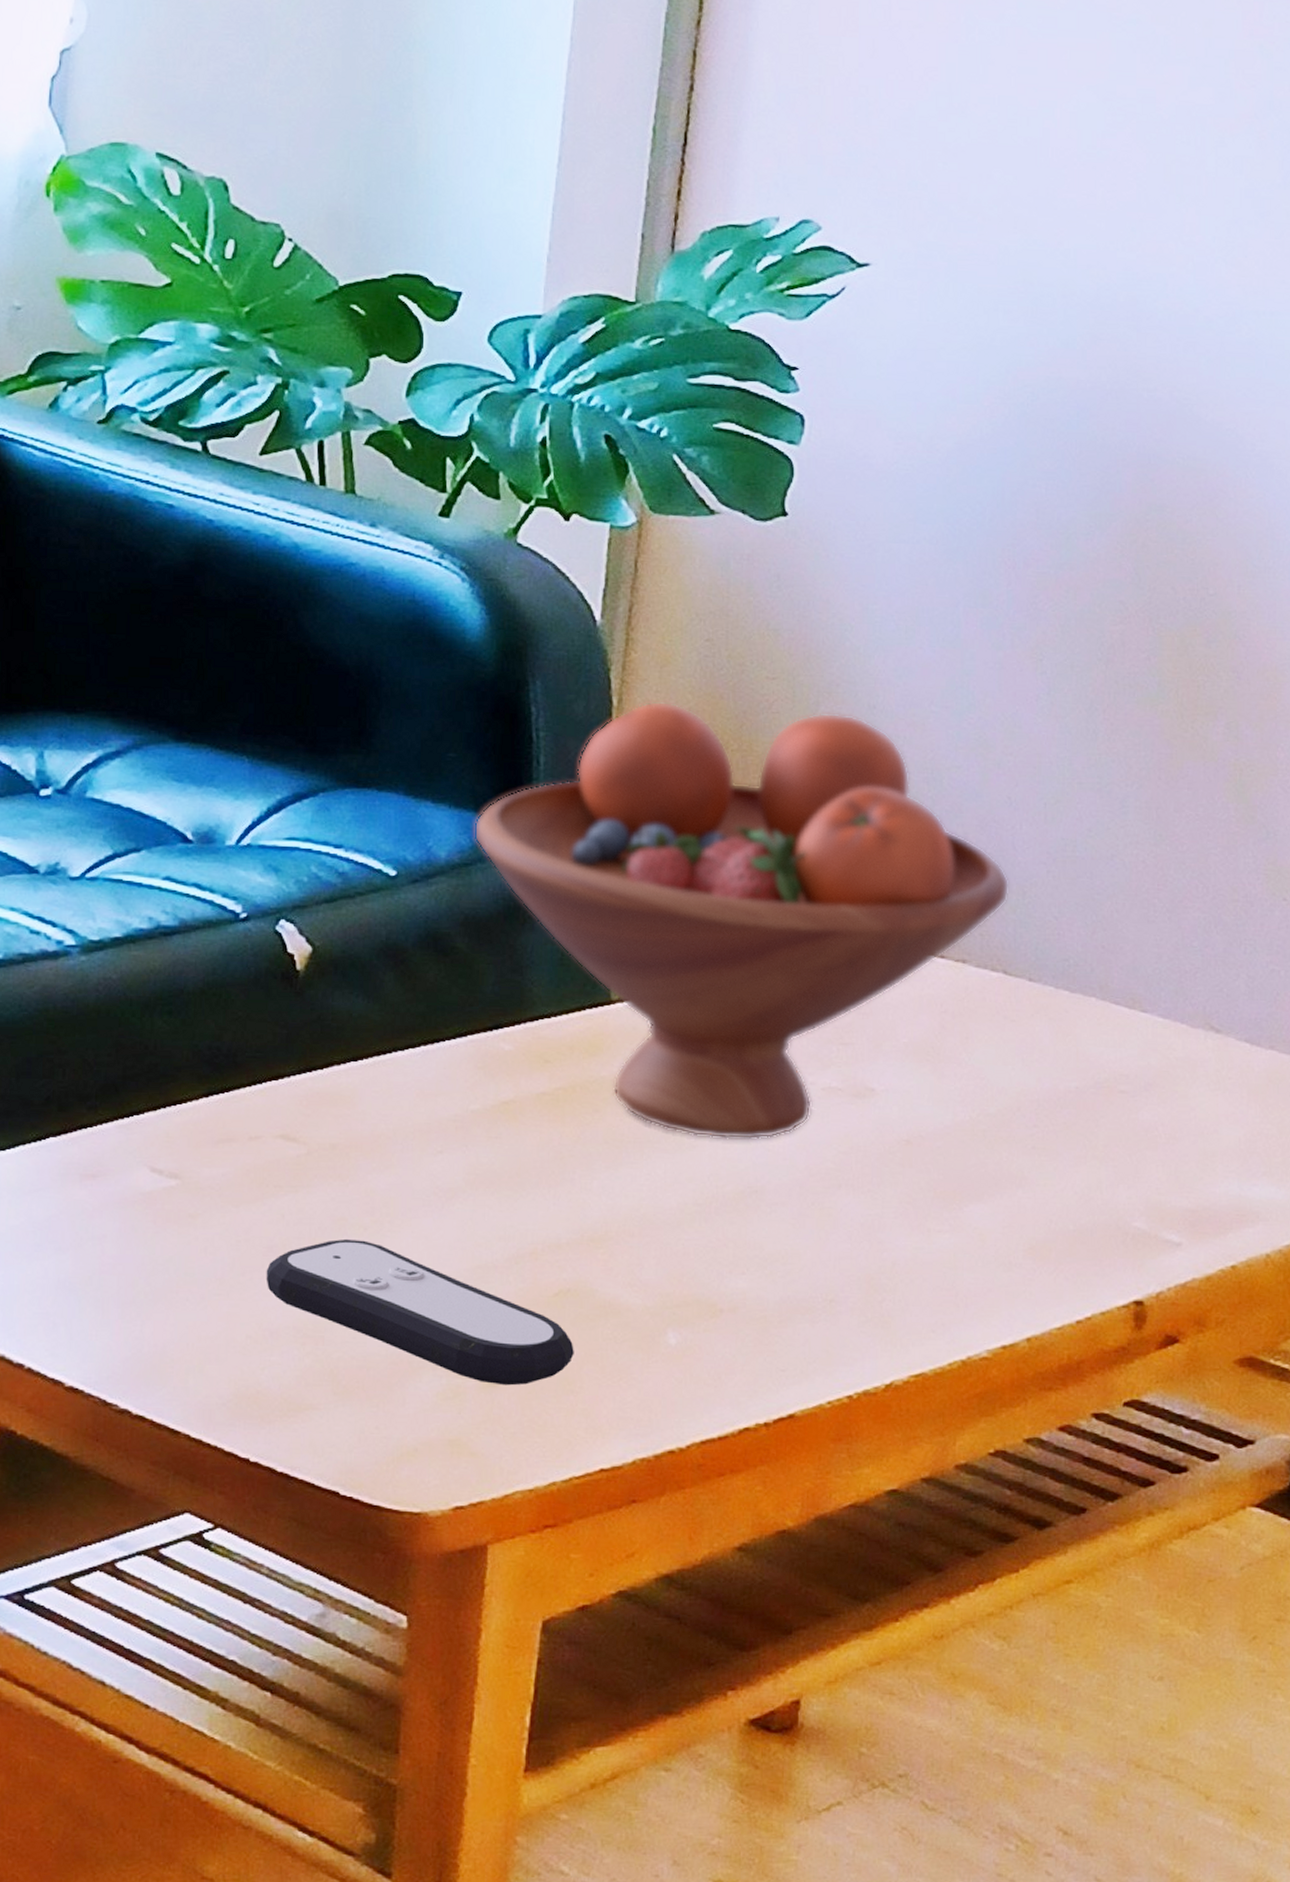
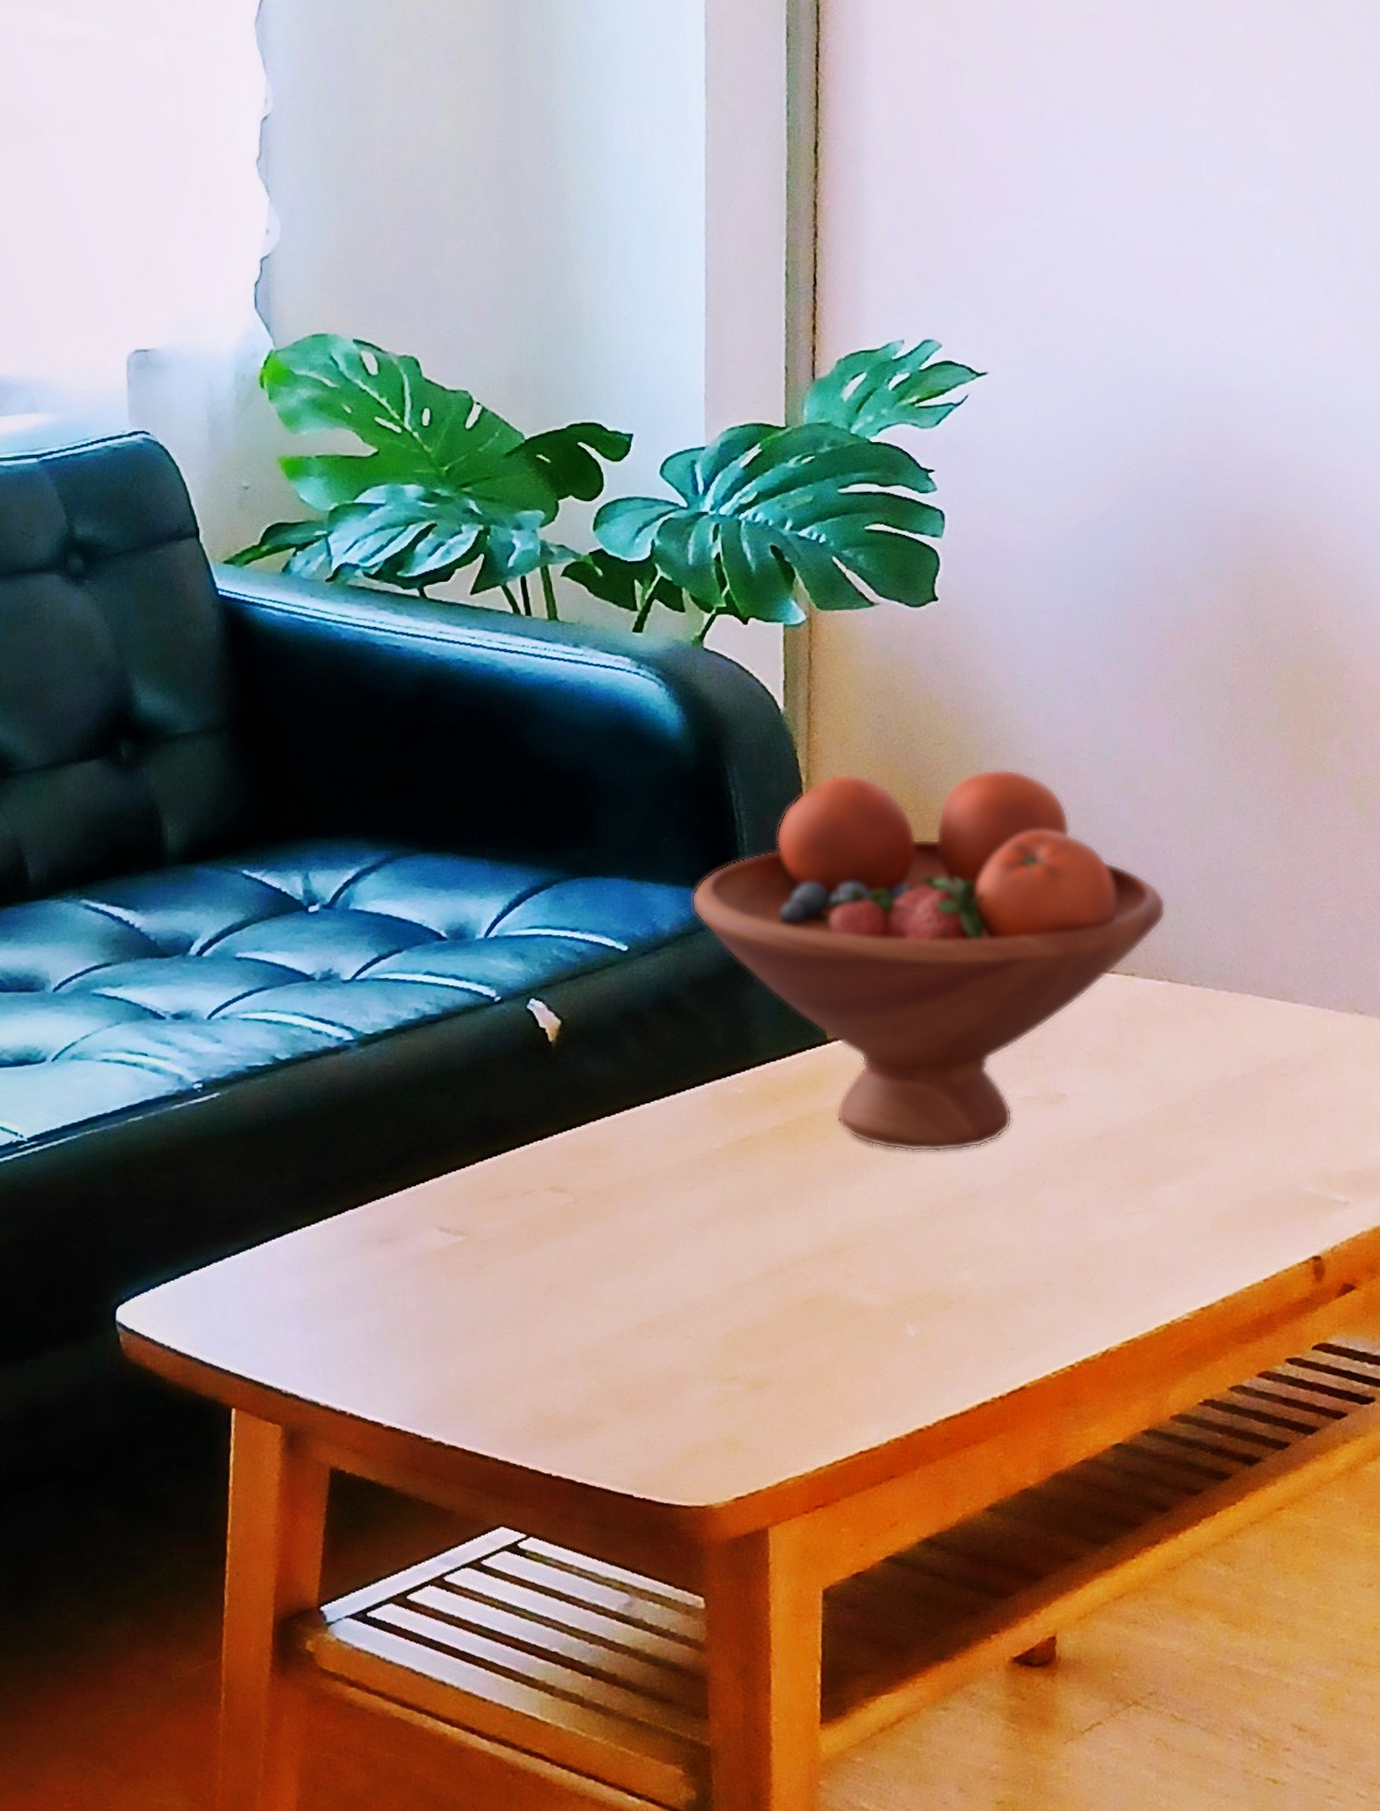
remote control: present [266,1238,574,1386] -> none [549,1272,827,1387]

